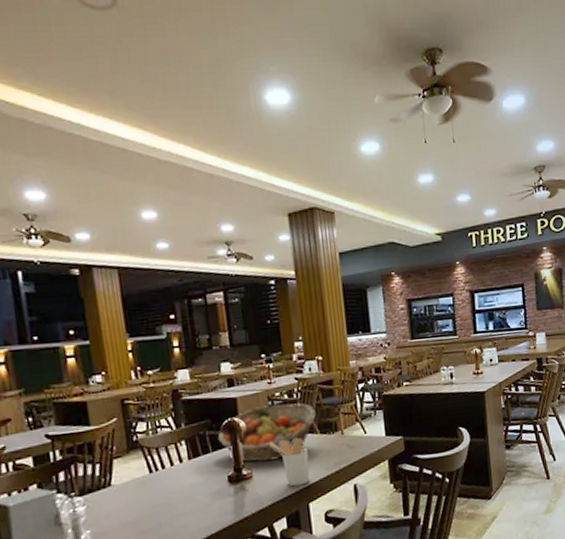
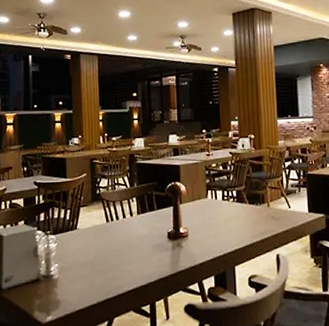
fruit basket: present [217,403,316,462] -> none [162,174,246,223]
utensil holder: present [269,438,310,487] -> none [204,206,238,249]

